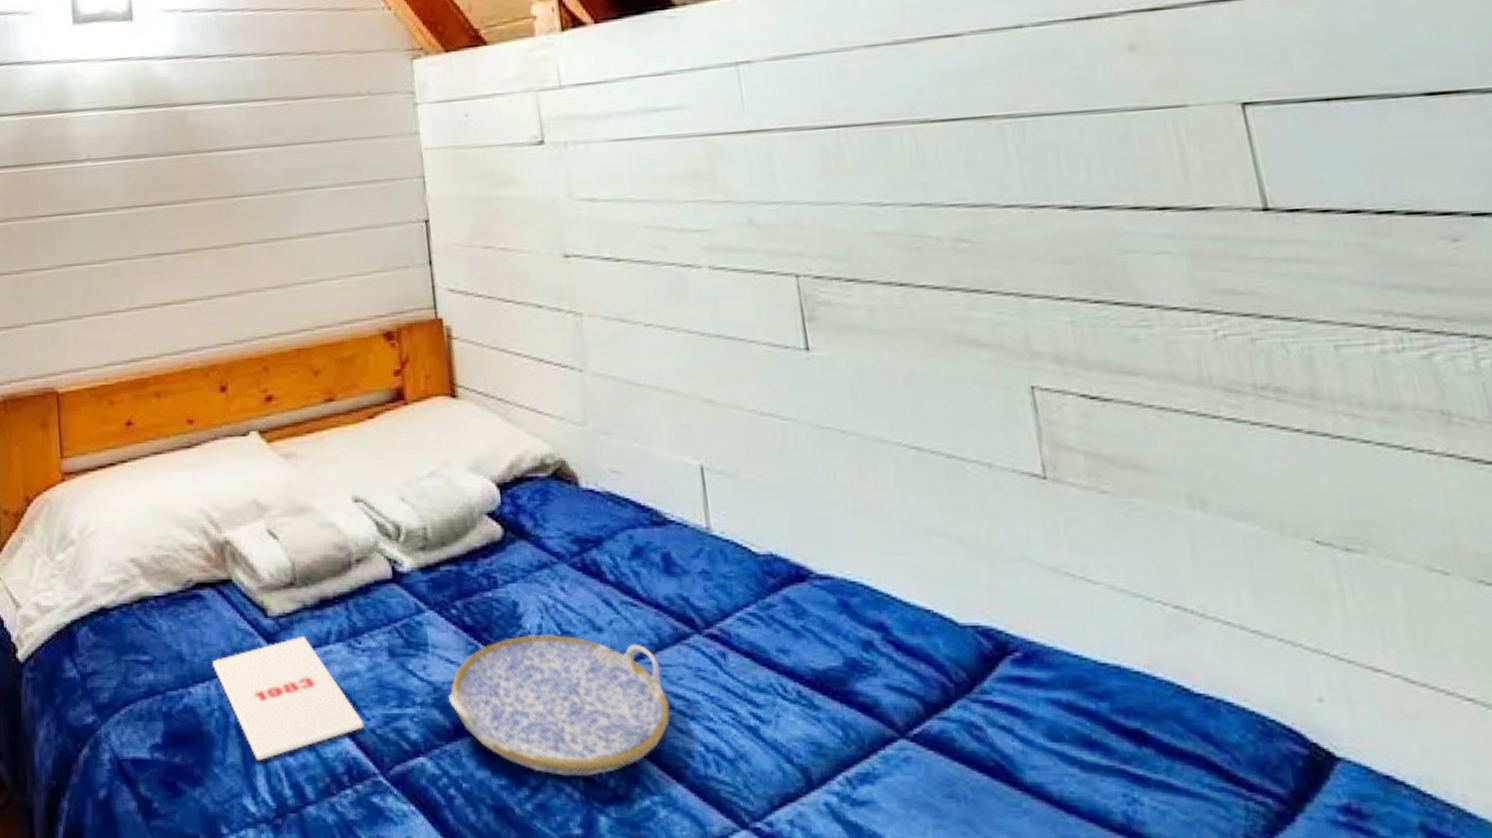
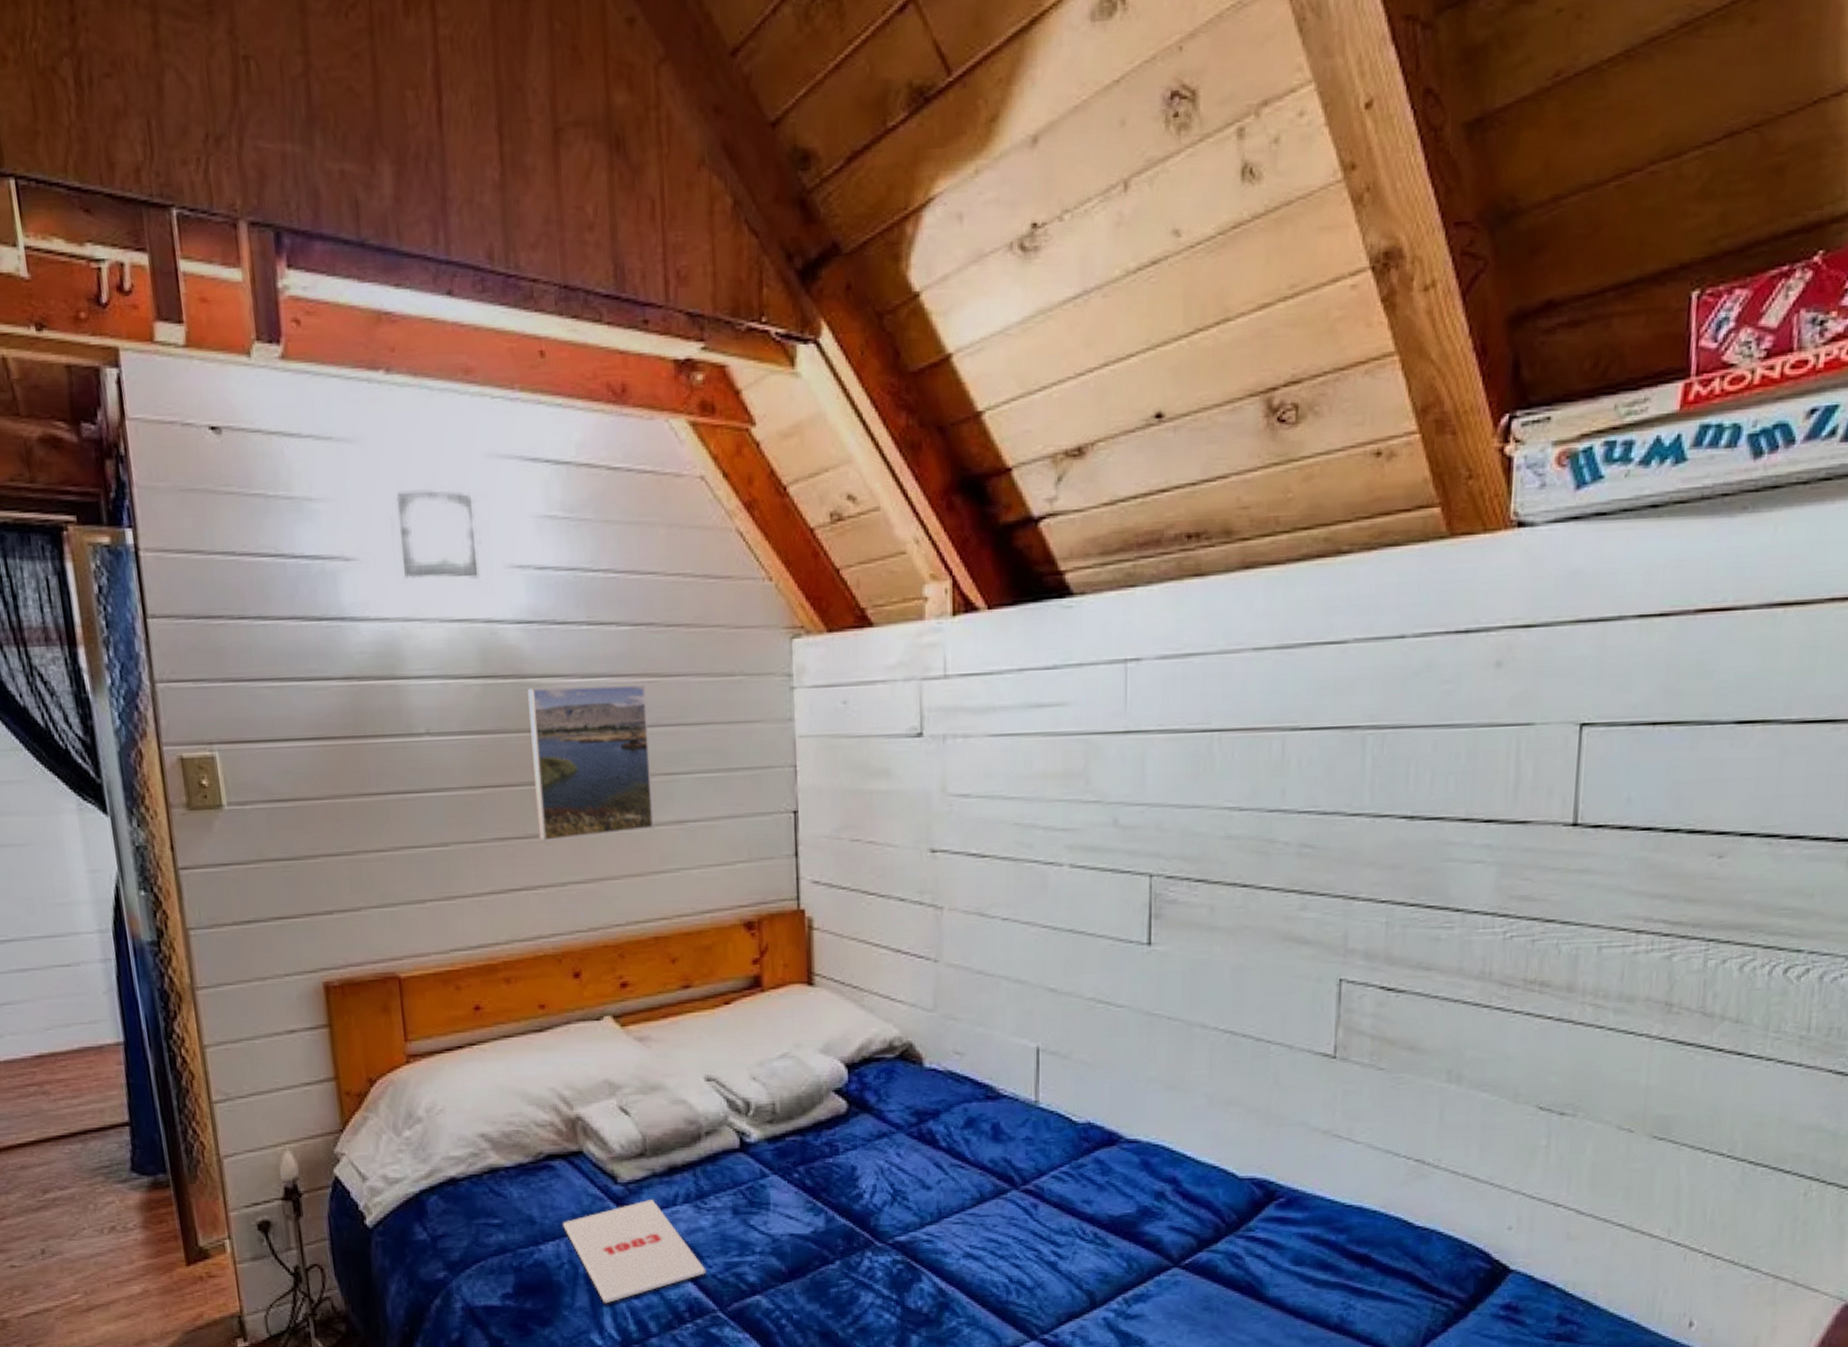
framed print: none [176,107,293,257] -> present [528,684,655,842]
serving tray: present [448,635,670,776] -> none [786,1193,983,1306]

